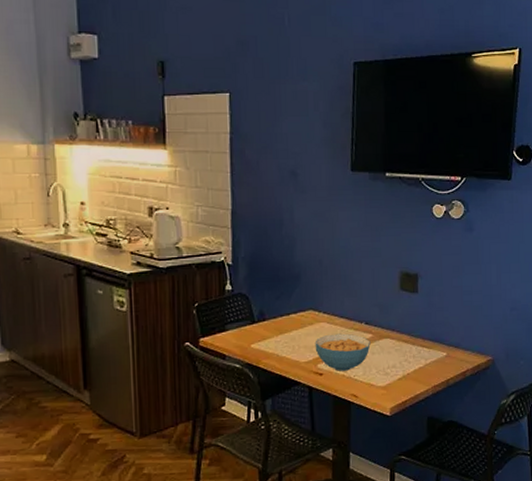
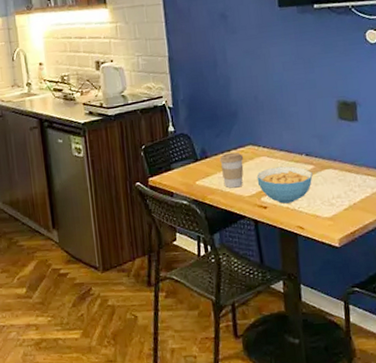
coffee cup: none [278,316,303,353] -> present [219,152,244,188]

